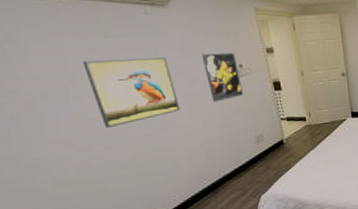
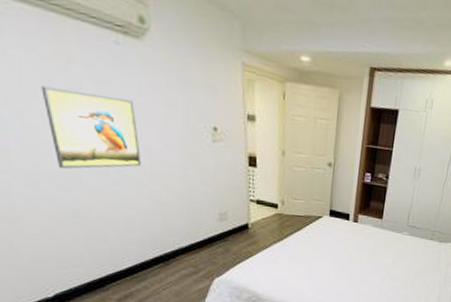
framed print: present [201,52,244,102] -> none [173,105,214,166]

